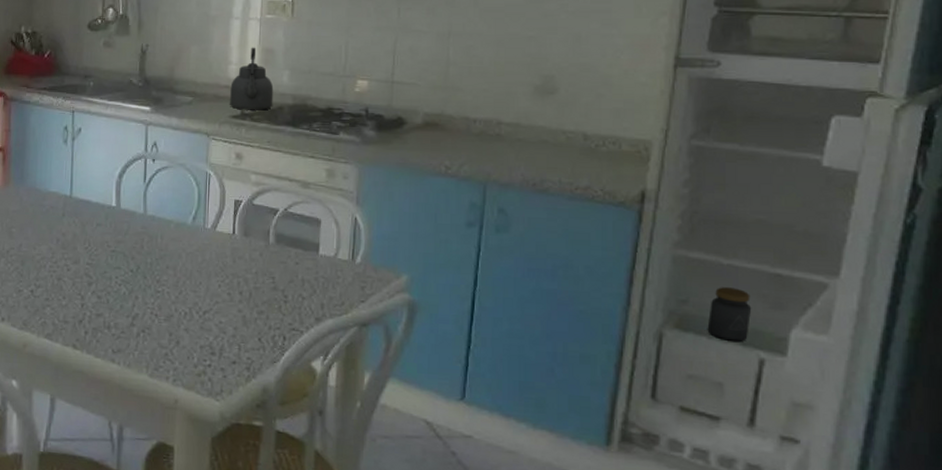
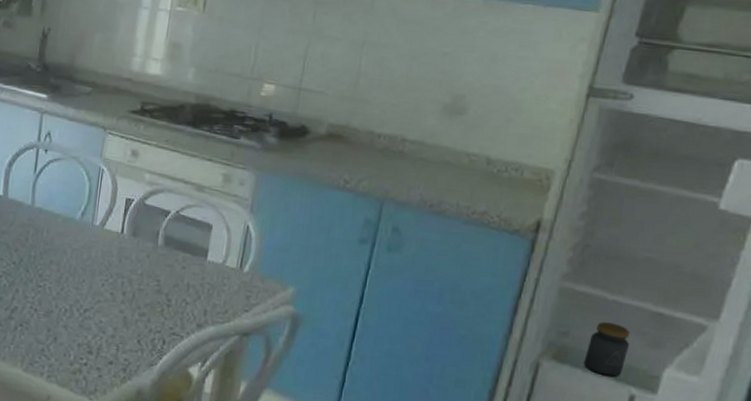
kettle: present [230,47,274,111] -> none [130,40,177,108]

